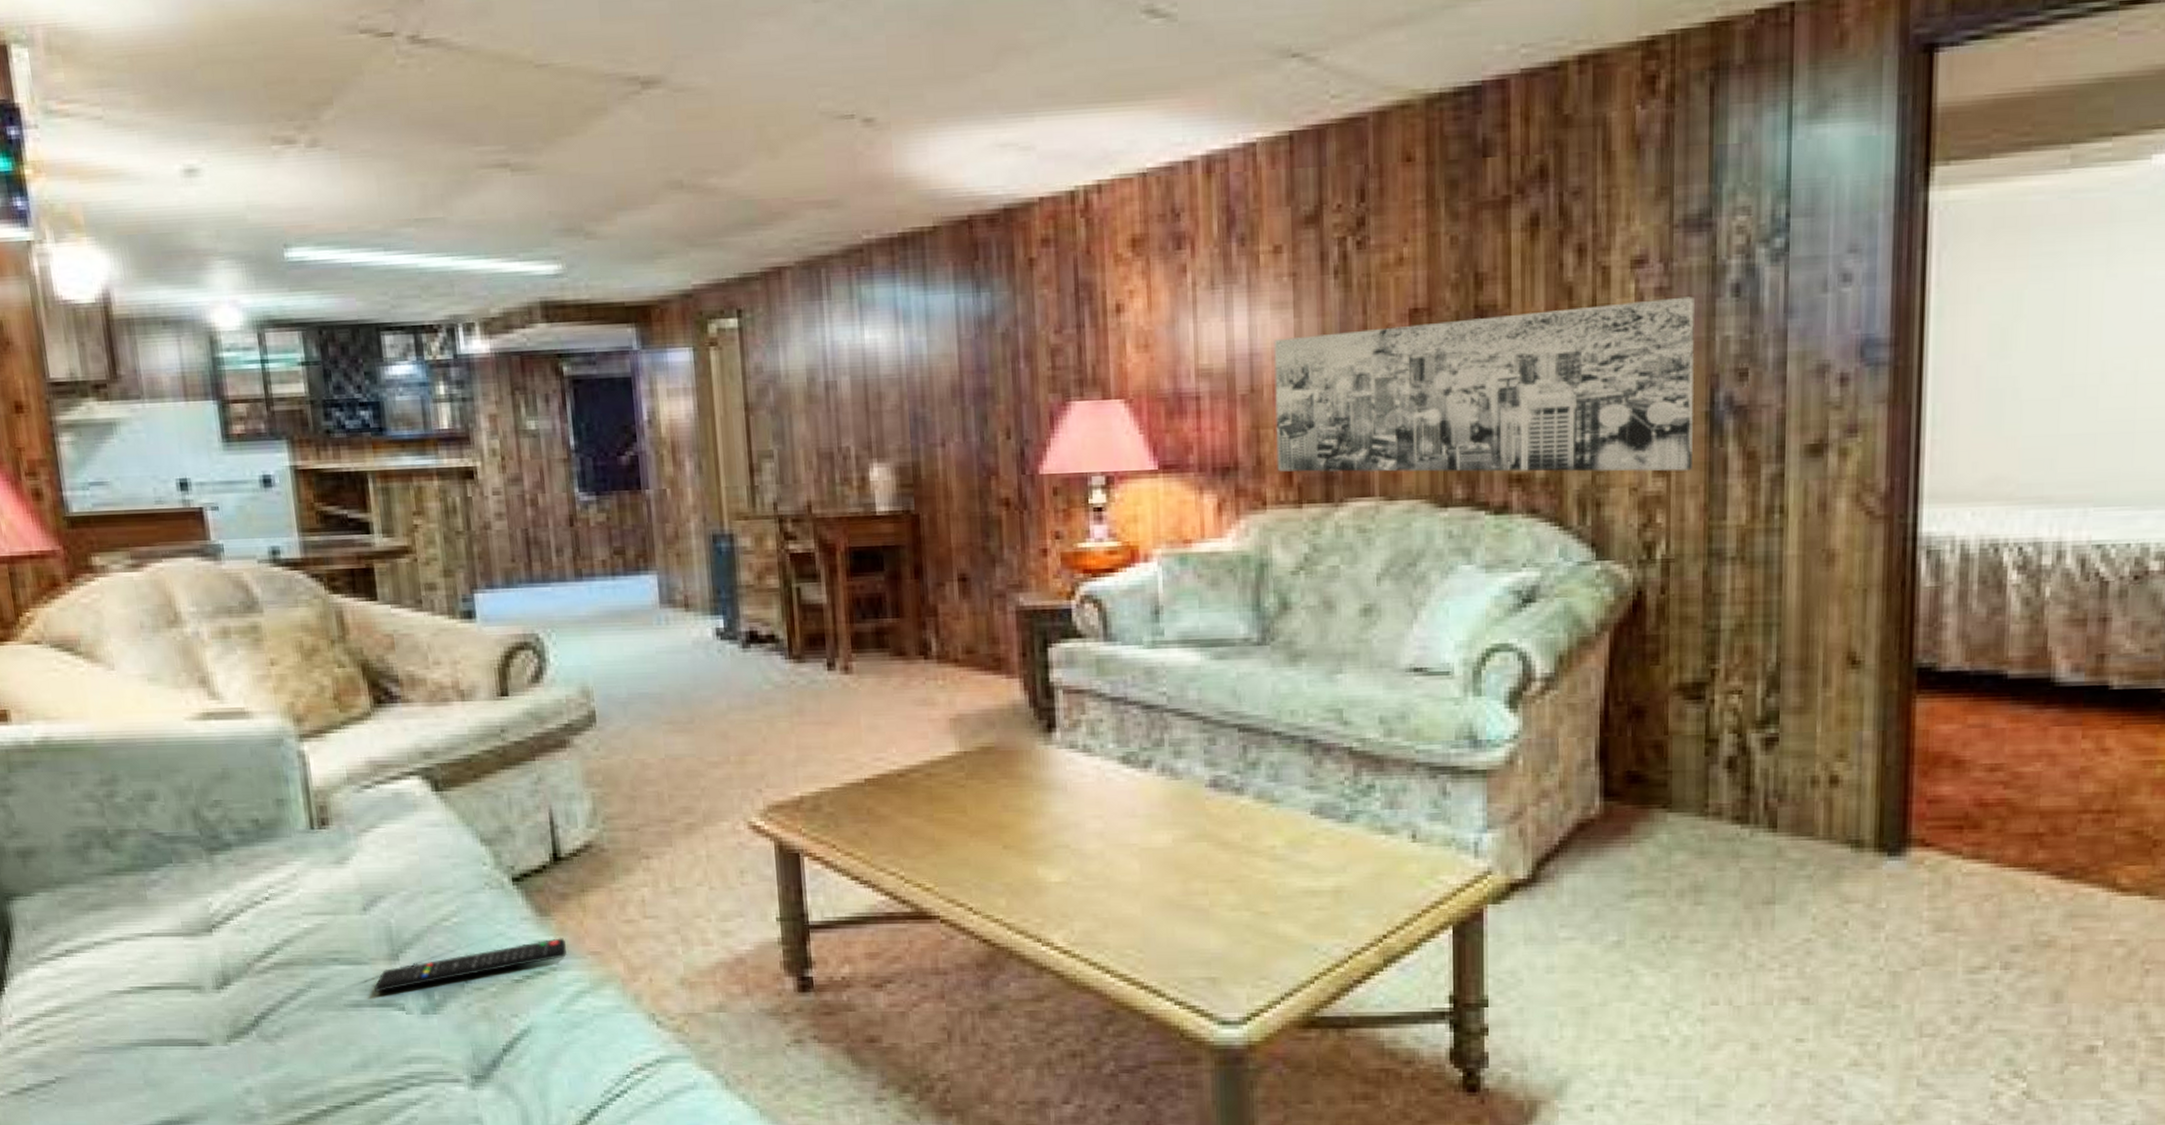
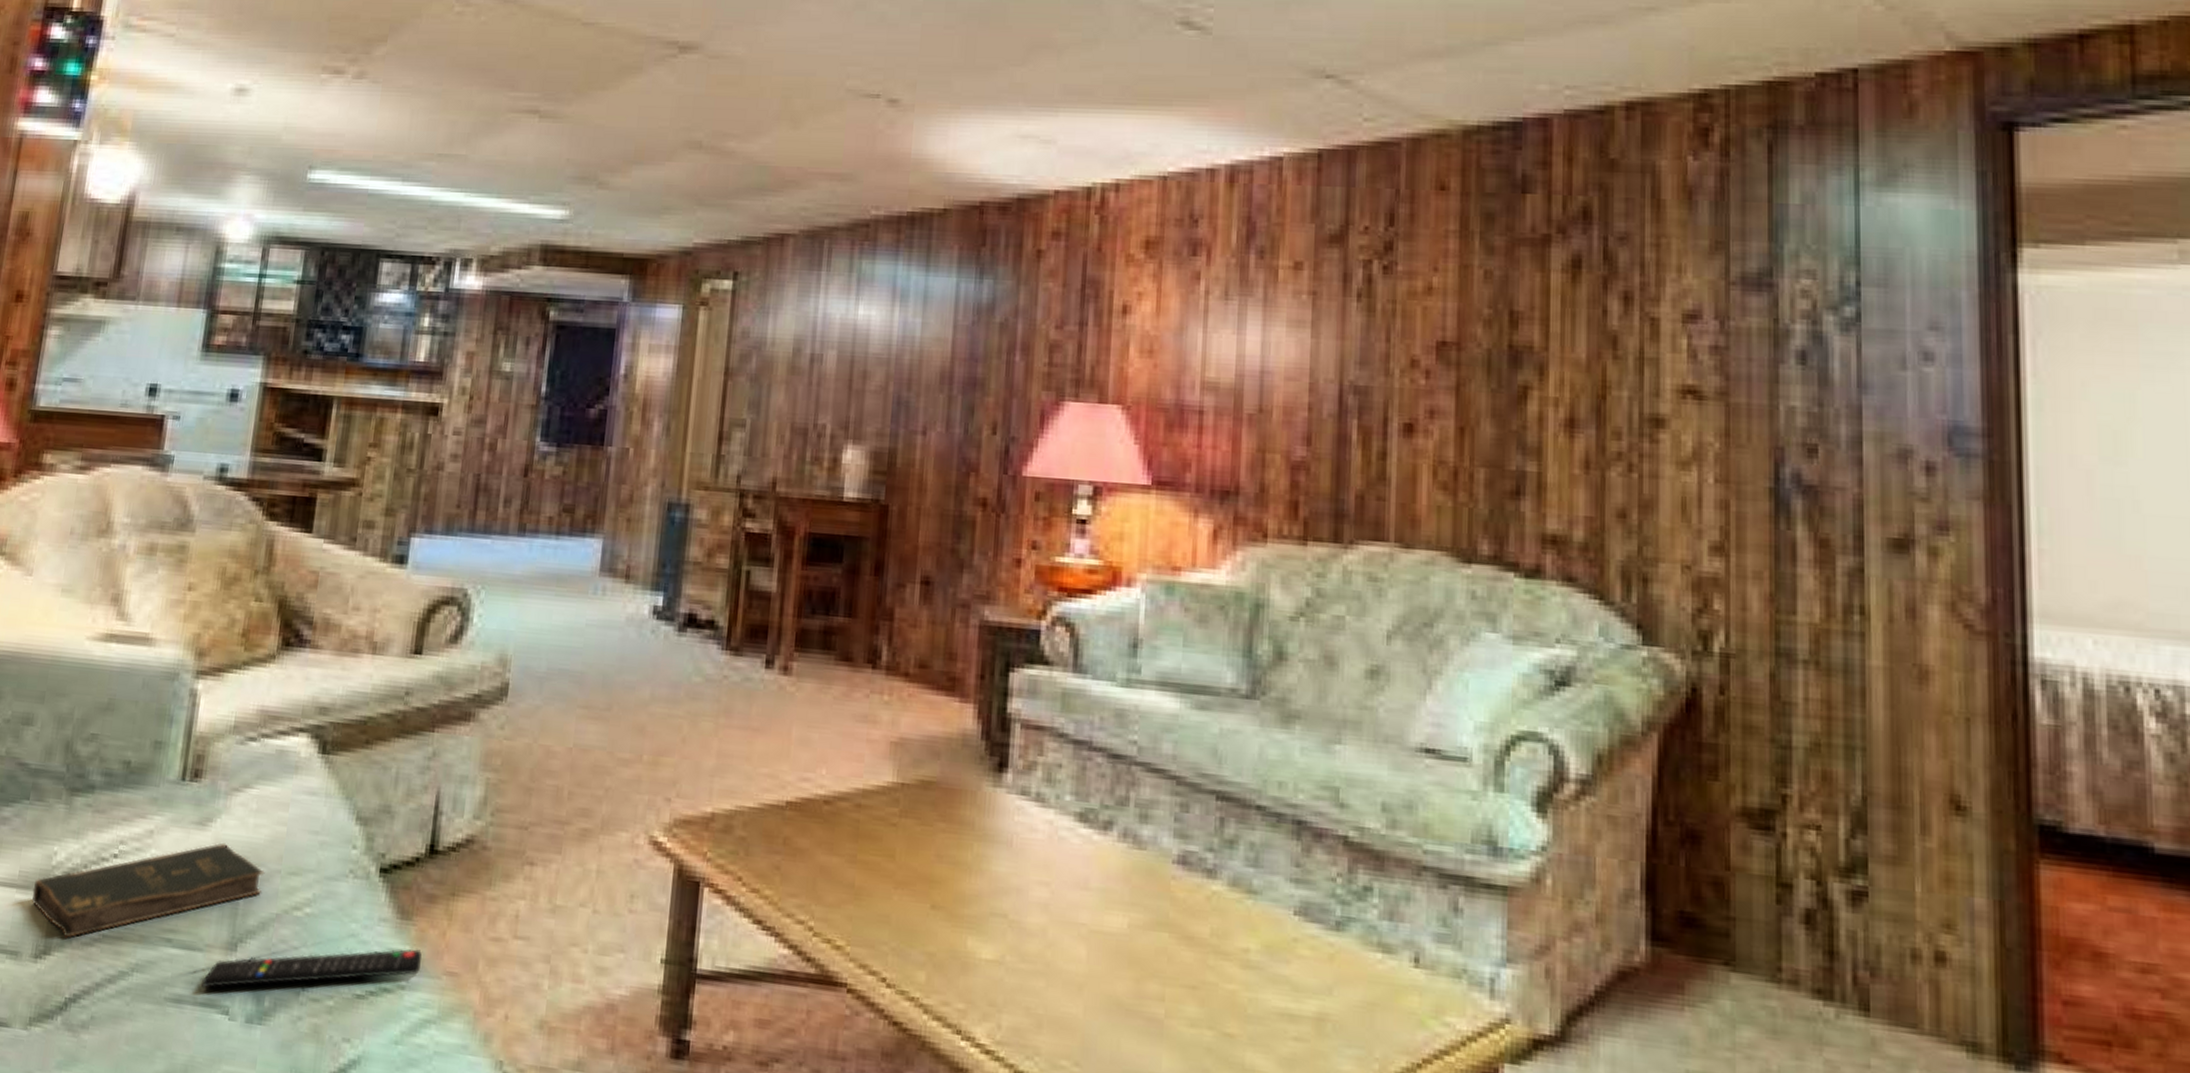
bible: none [198,875,409,970] -> present [32,842,265,939]
wall art: present [1274,296,1694,472] -> none [1282,358,1755,553]

